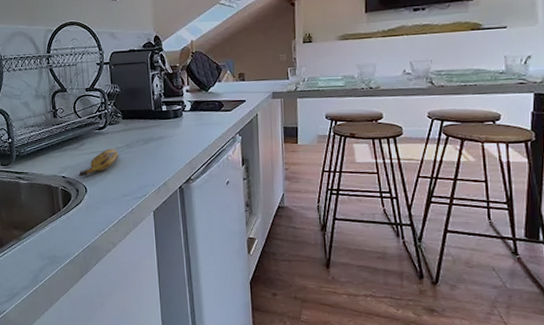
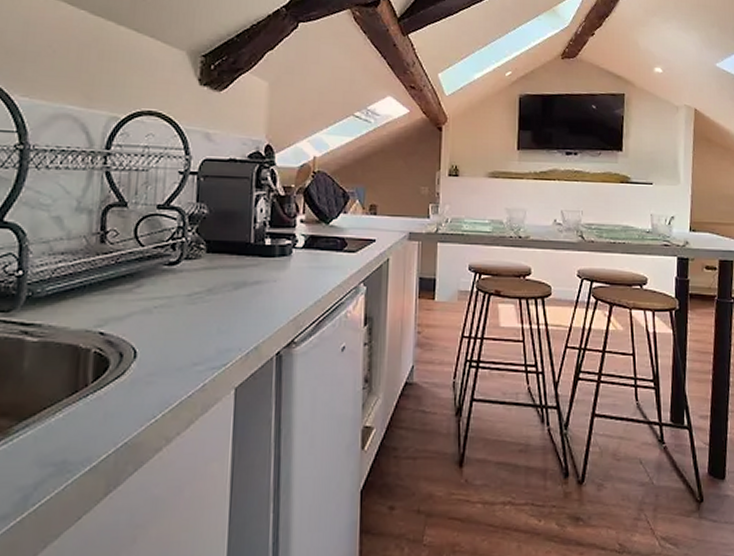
banana: present [78,148,119,177] -> none [125,293,194,334]

